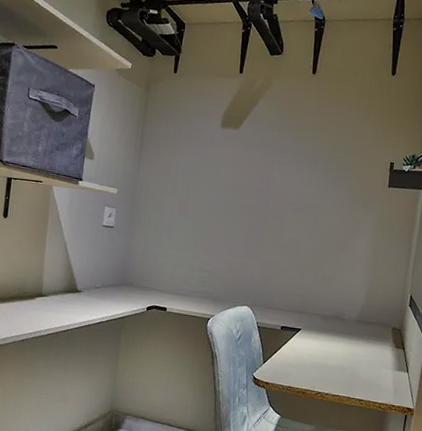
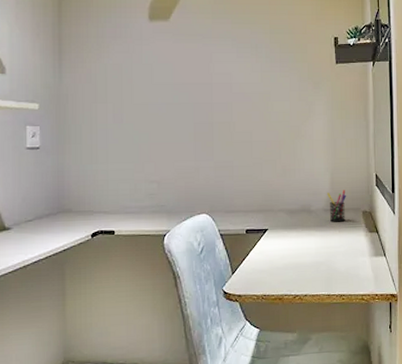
pen holder: none [360,305,380,334] -> present [327,190,347,222]

